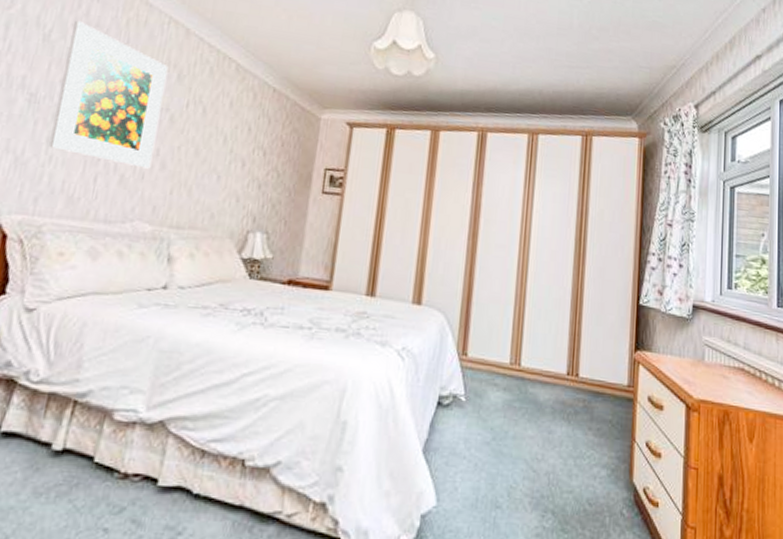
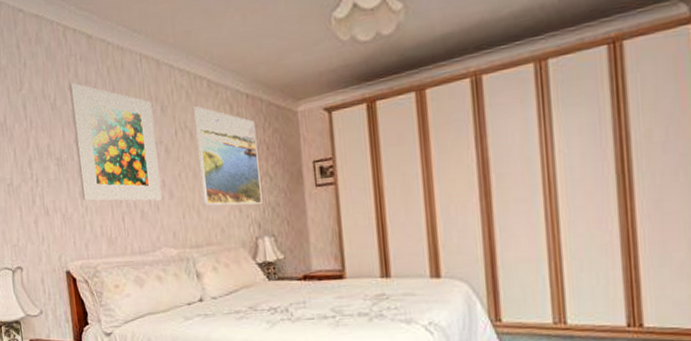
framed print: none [198,85,276,198] -> present [194,106,263,206]

